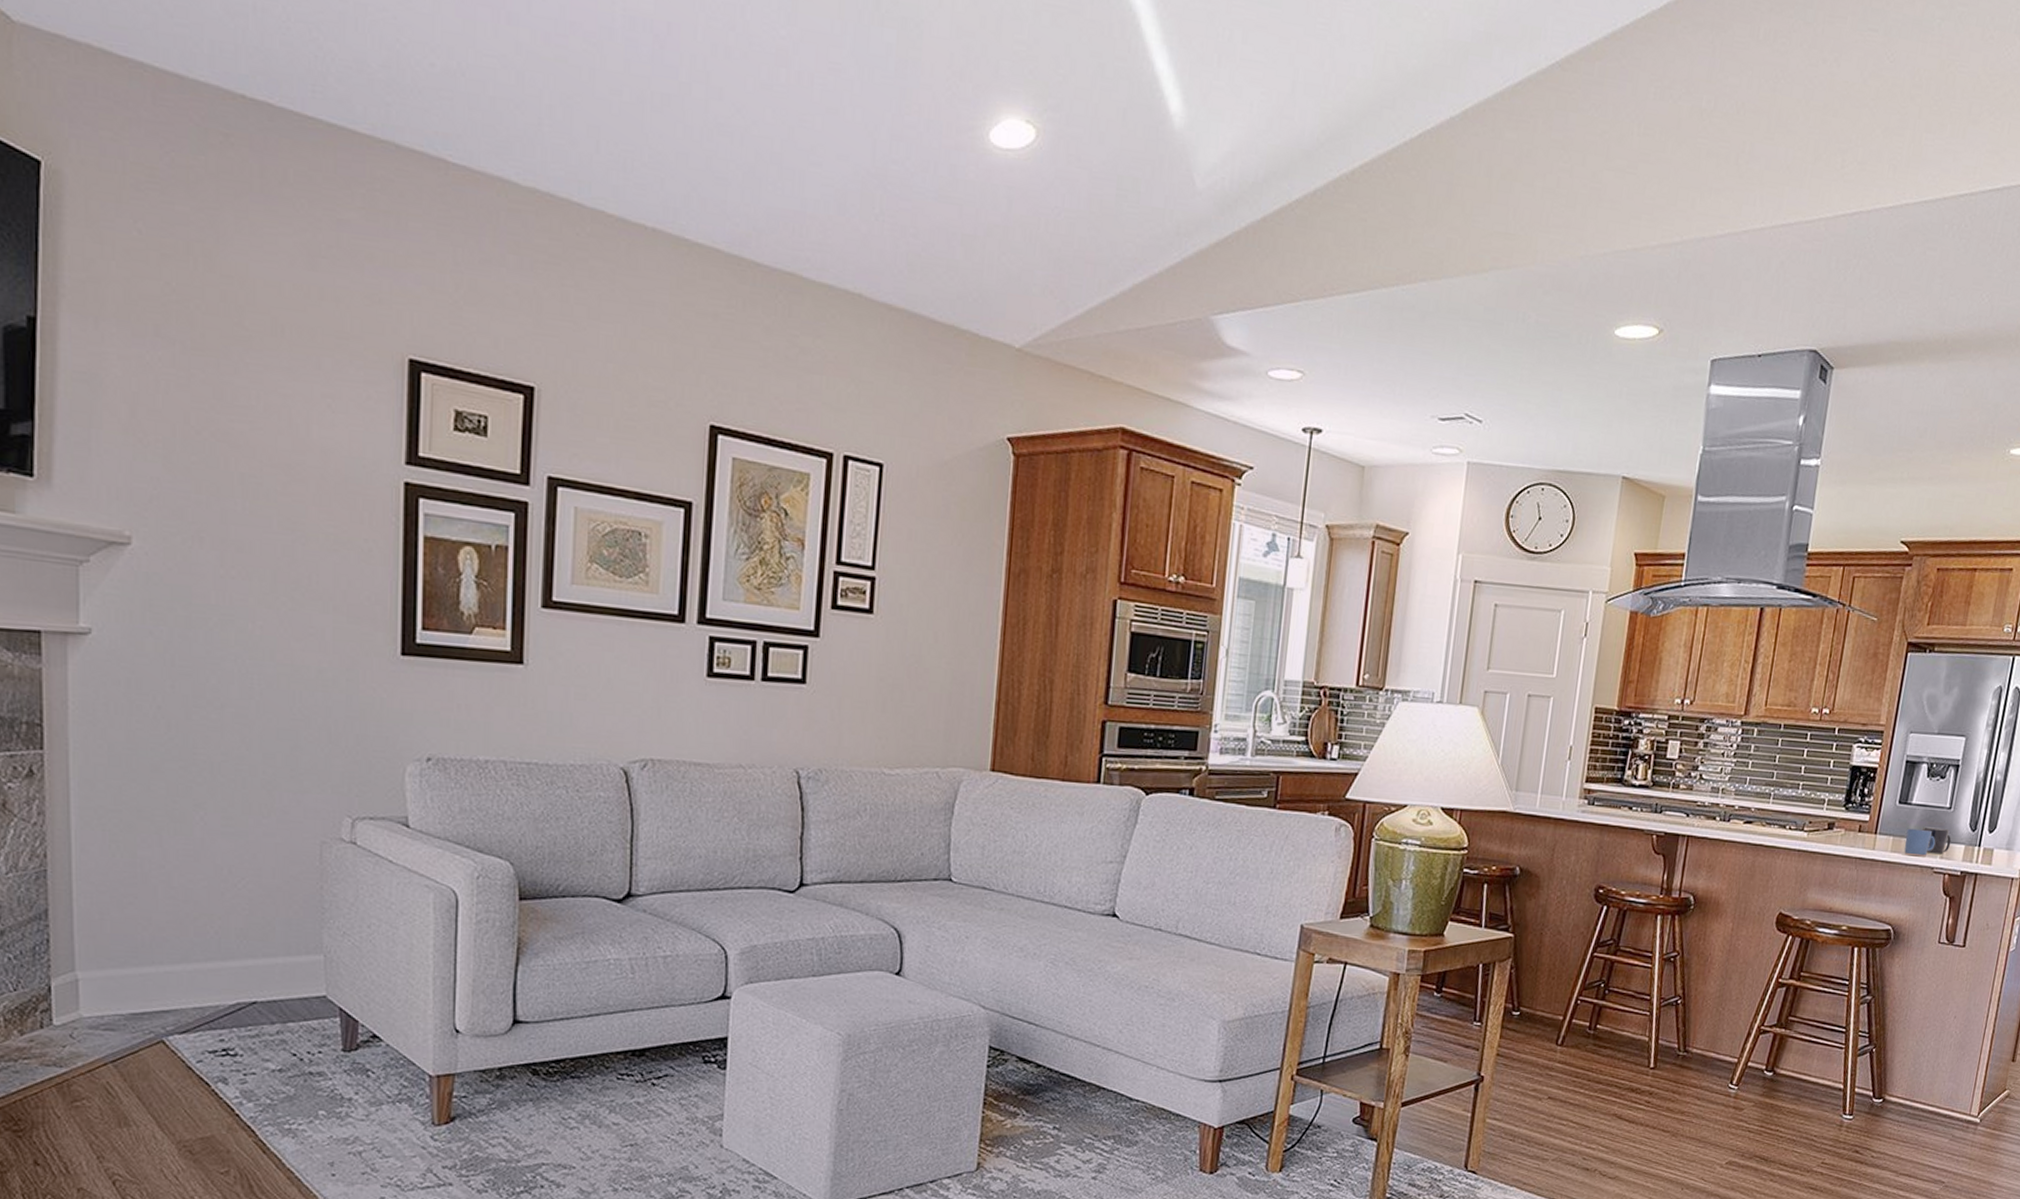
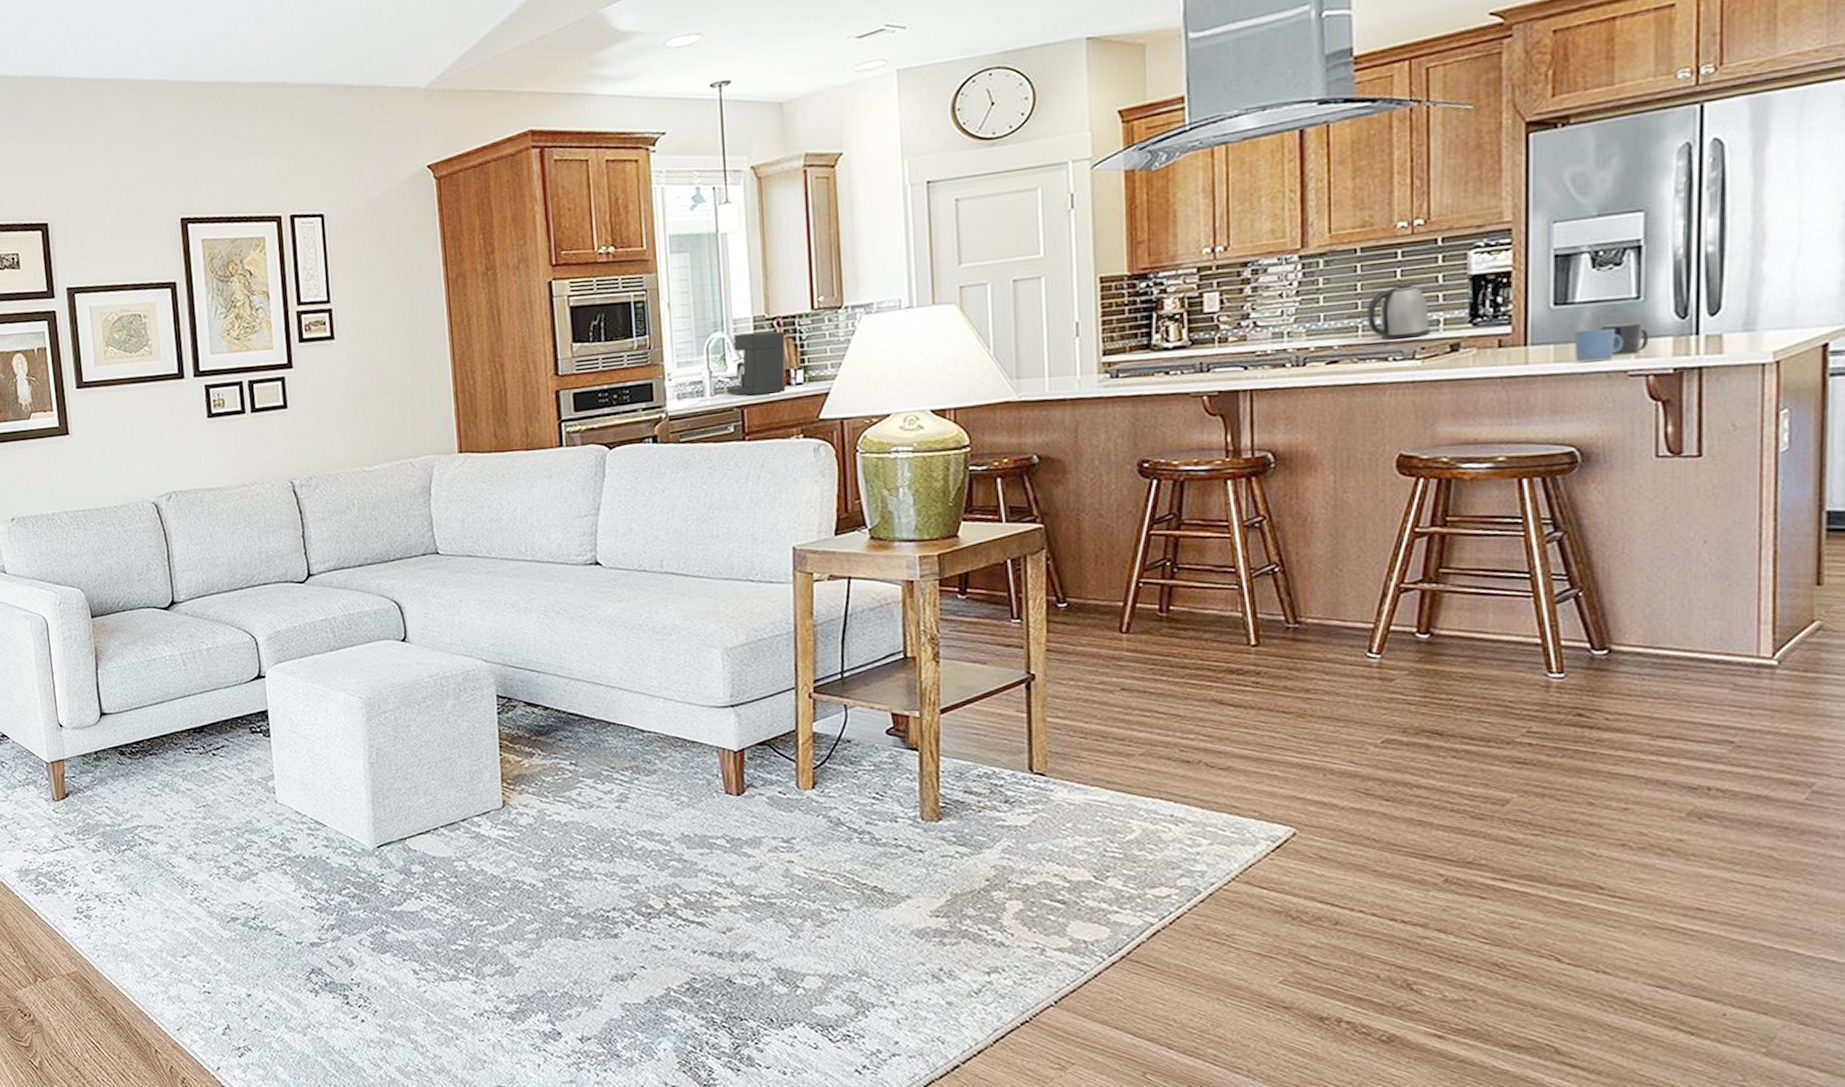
coffee maker: none [1267,696,1329,765] -> present [727,331,786,396]
kettle: none [1777,763,1820,812] -> present [1368,284,1430,340]

